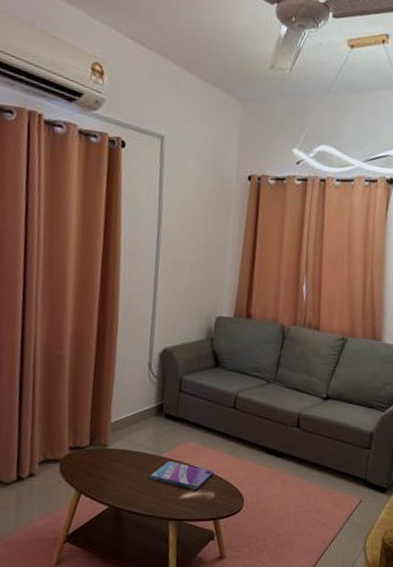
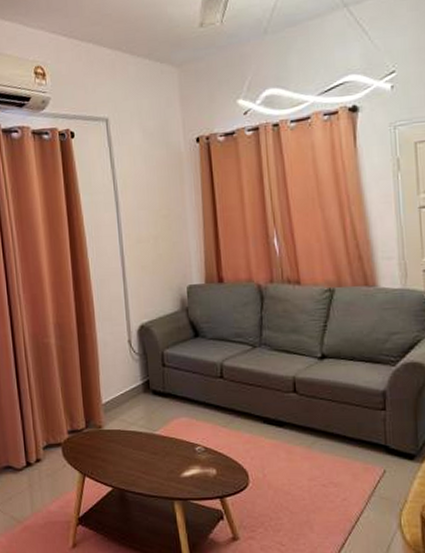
video game case: present [149,460,214,491] -> none [146,438,212,468]

